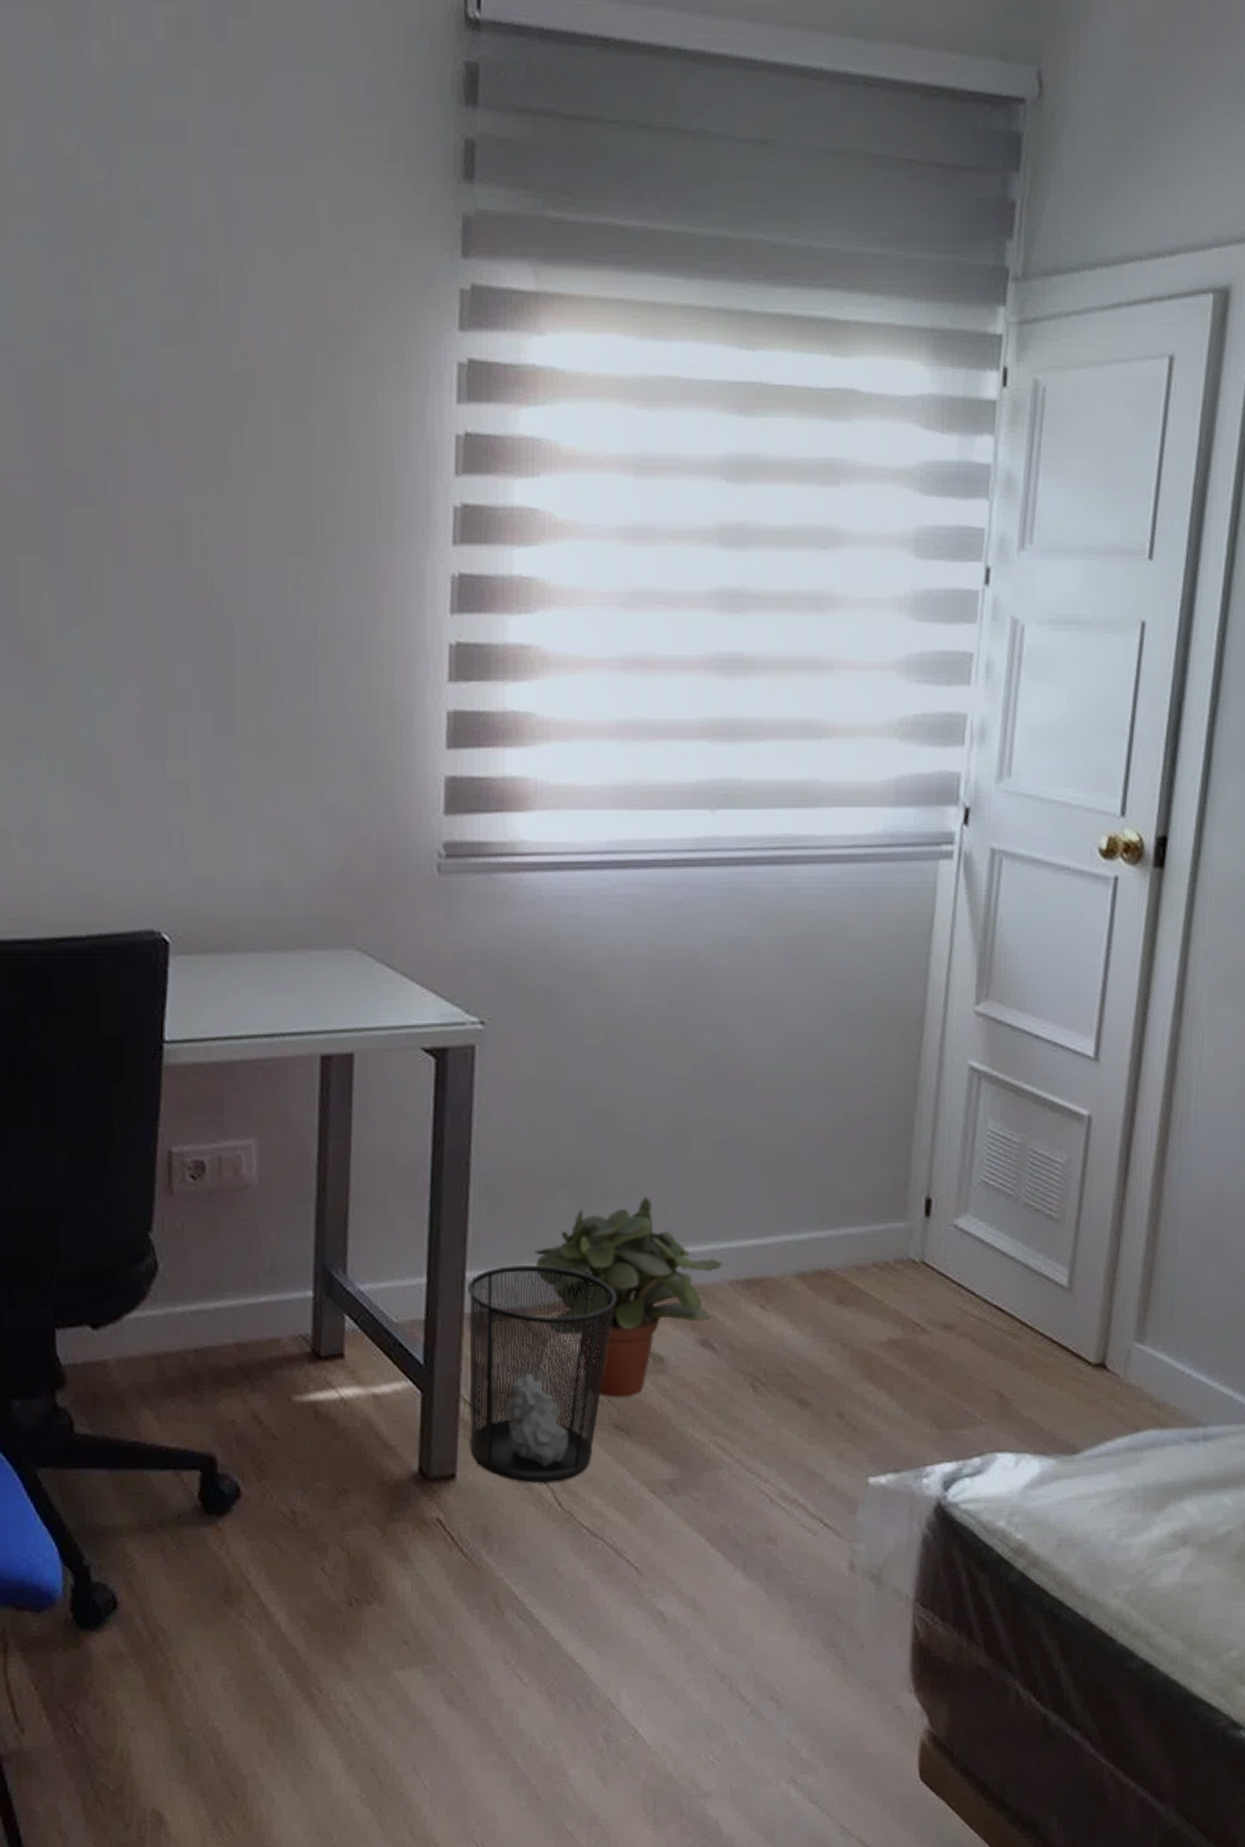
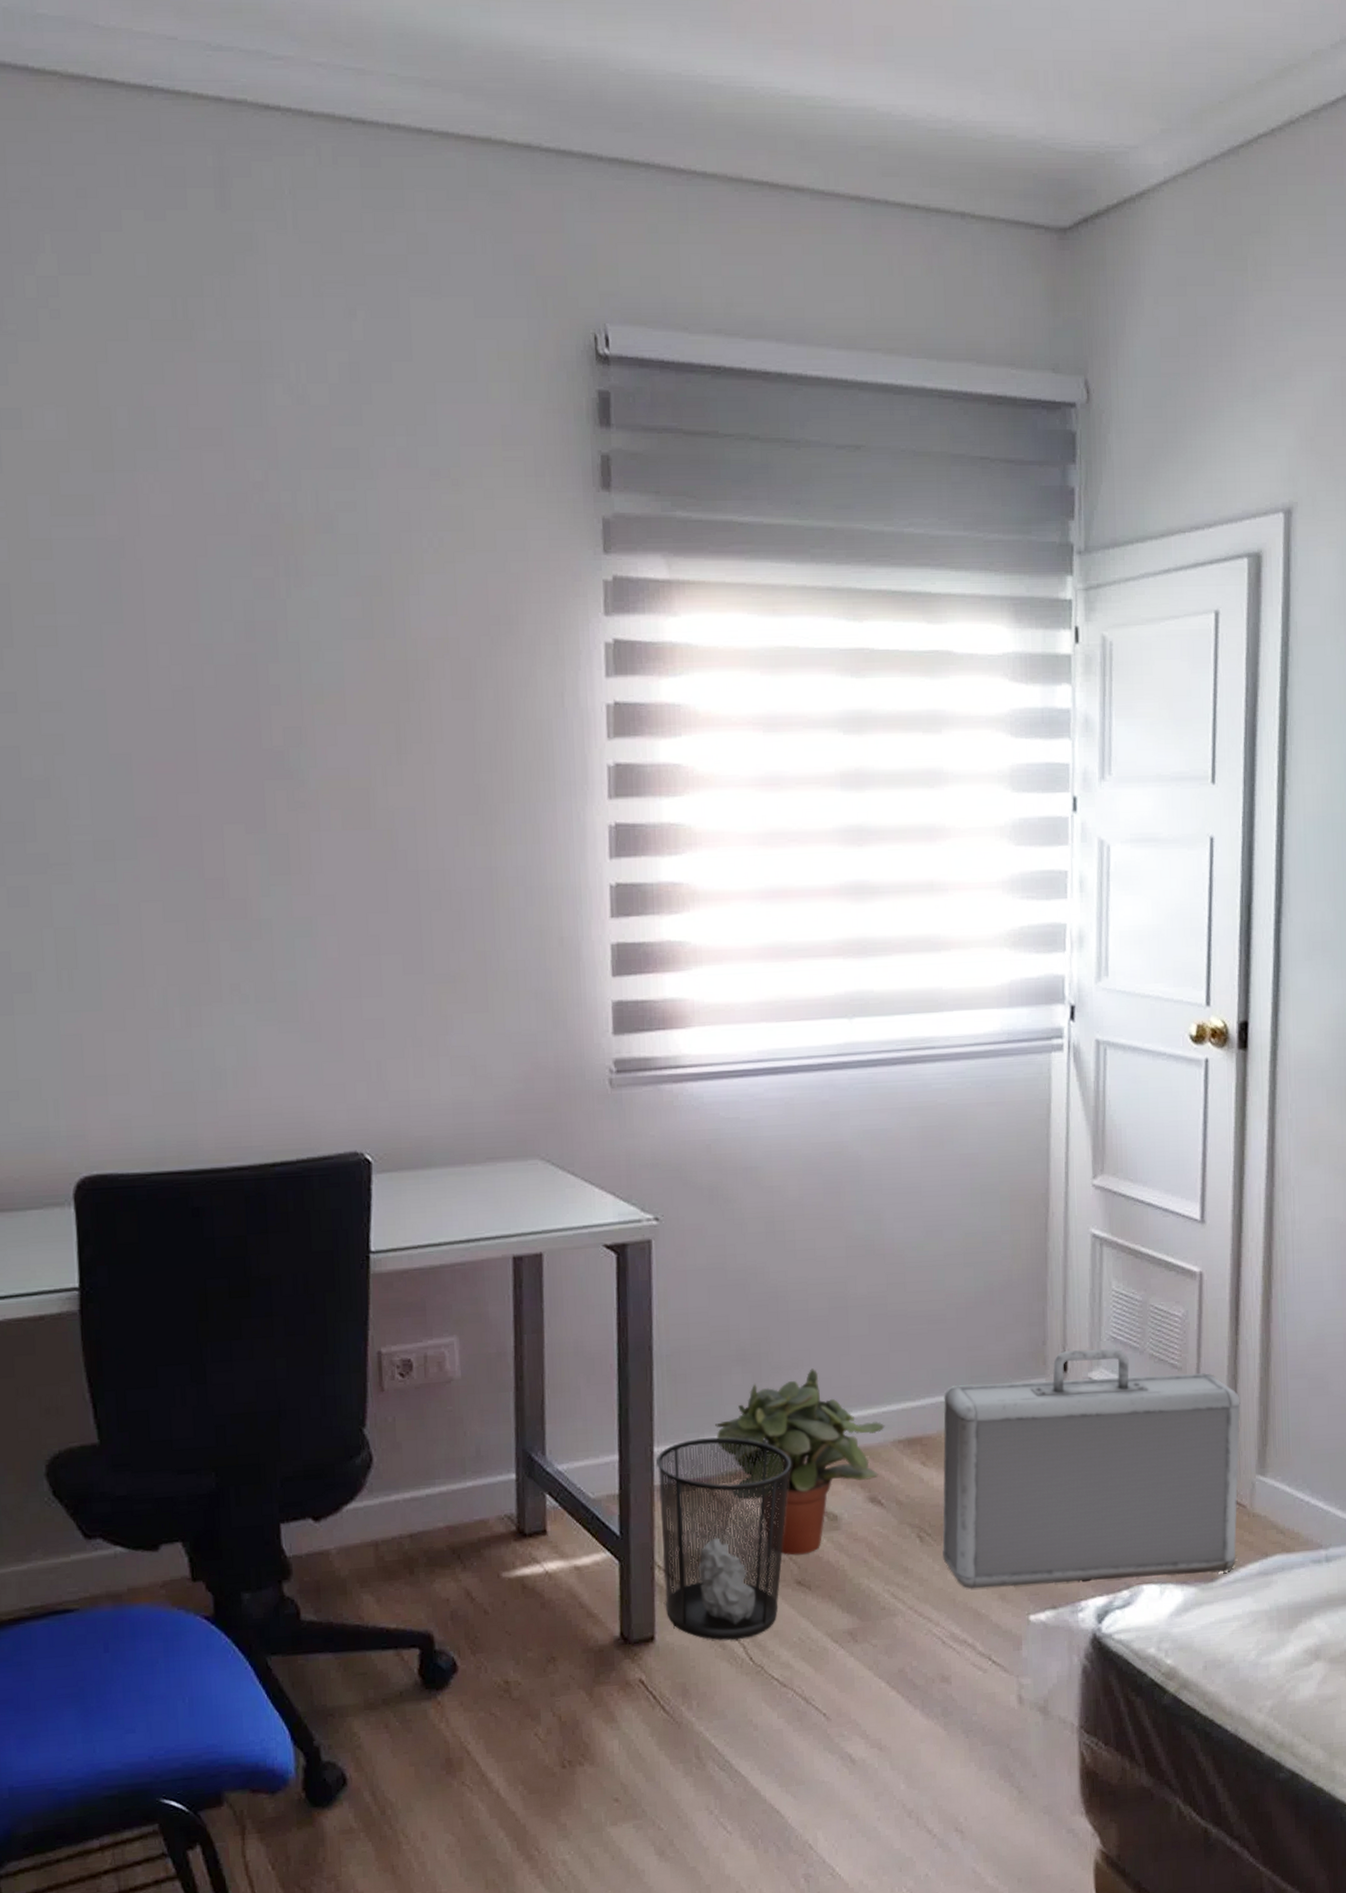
briefcase: none [777,1193,1123,1446] -> present [942,1348,1241,1589]

